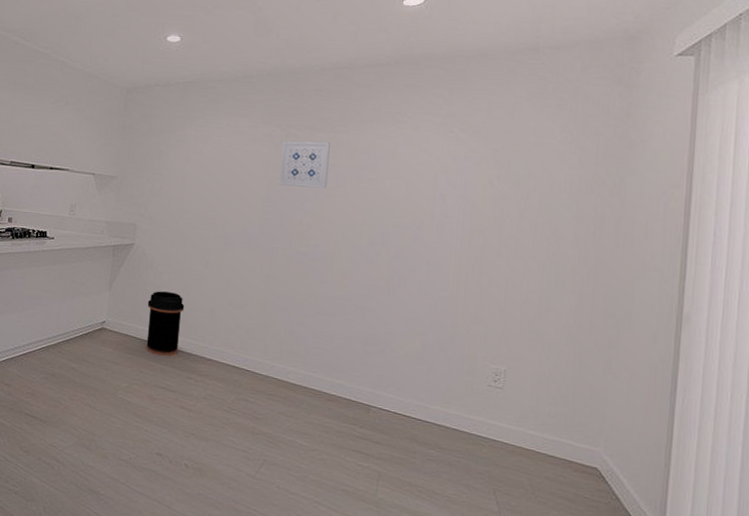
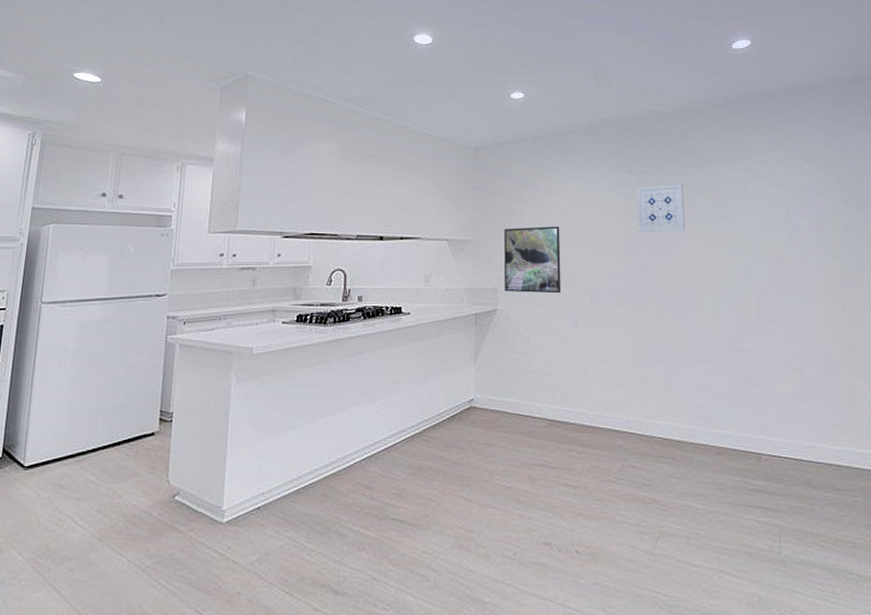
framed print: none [143,168,202,236] -> present [504,226,561,294]
trash can: present [146,291,185,356] -> none [517,357,557,429]

